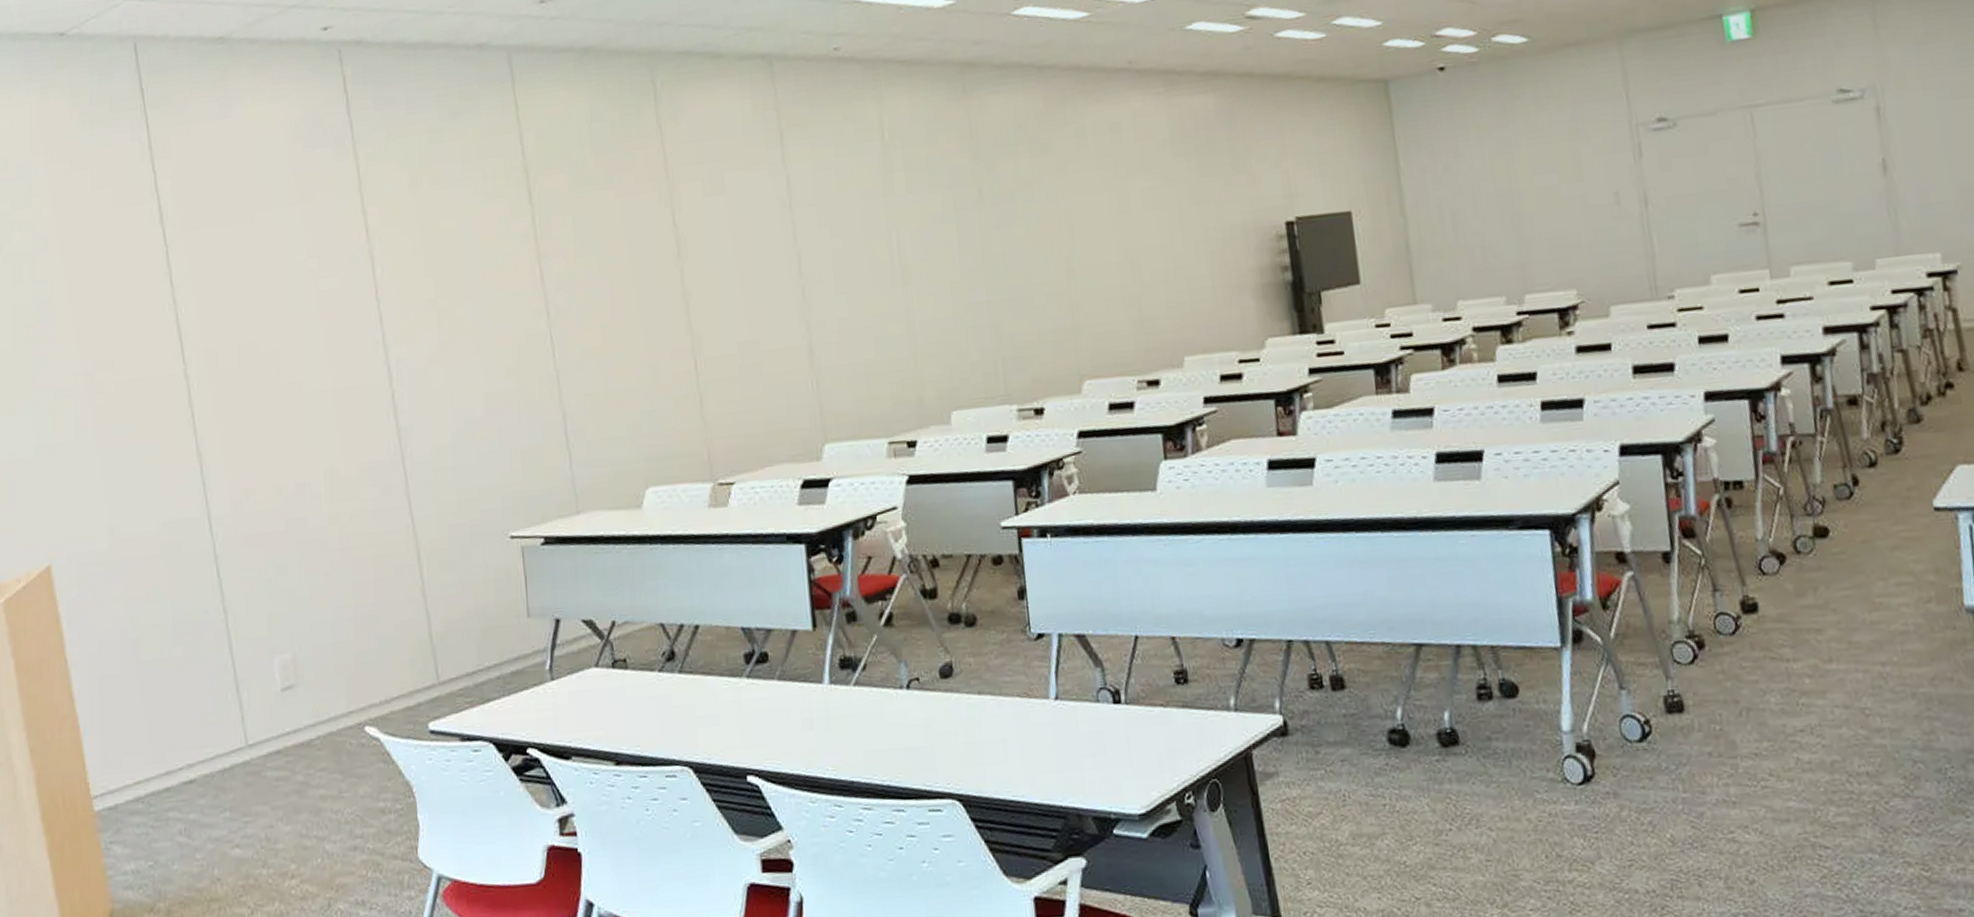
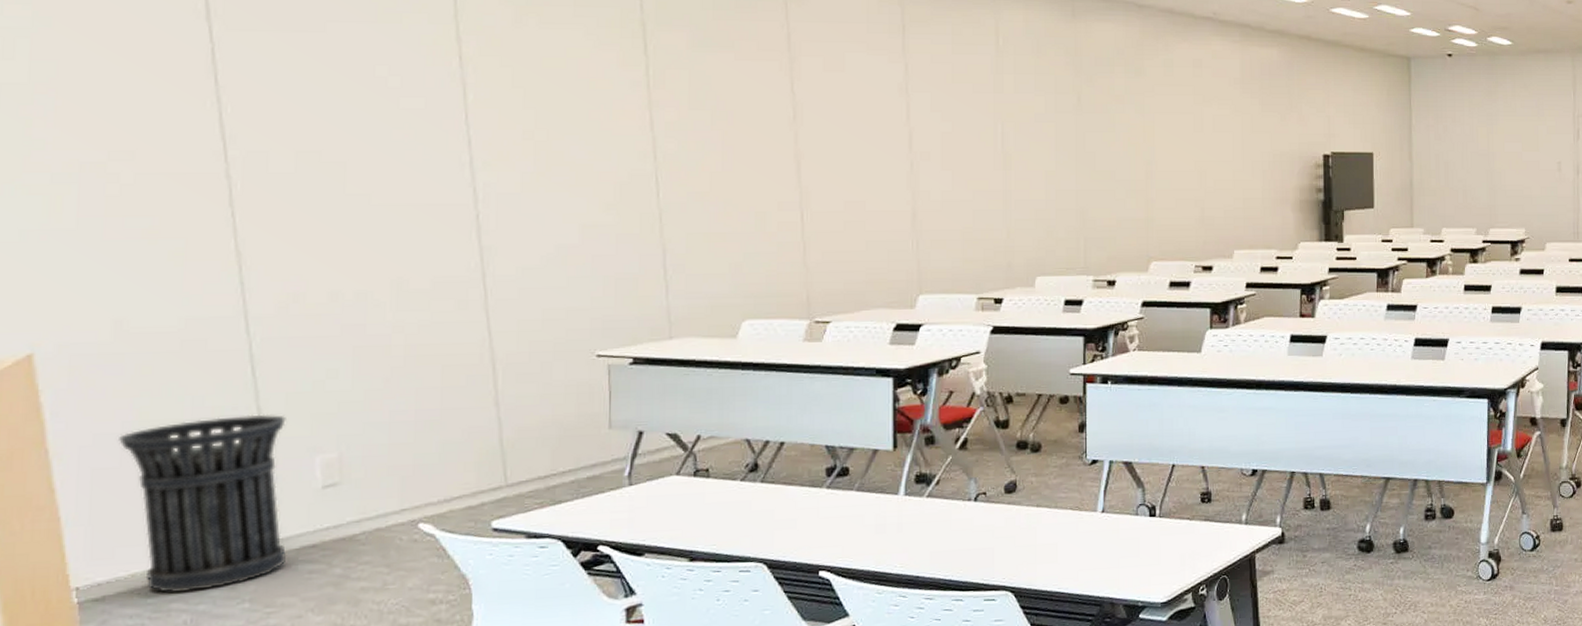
trash can: none [117,615,257,802] -> present [117,414,287,594]

